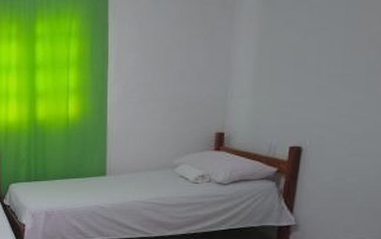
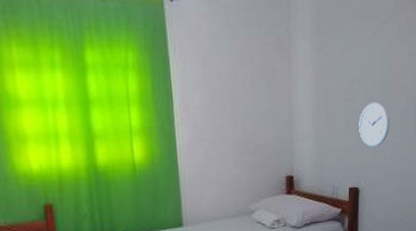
wall clock: none [309,55,351,105] -> present [359,102,390,148]

